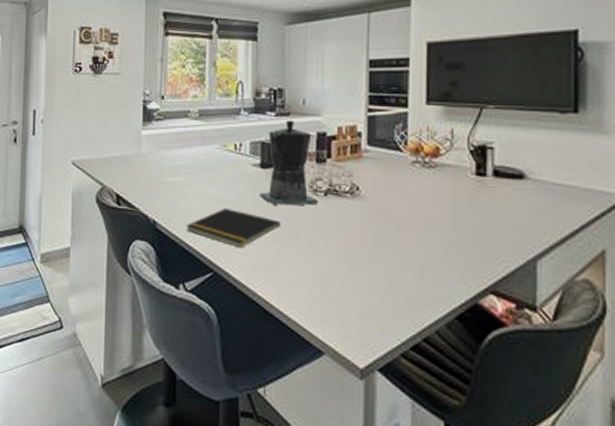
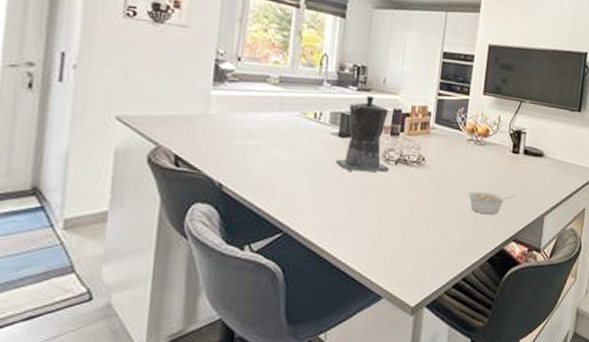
notepad: present [186,207,281,248] -> none [256,172,354,210]
legume: none [418,226,487,256] -> present [467,191,515,214]

